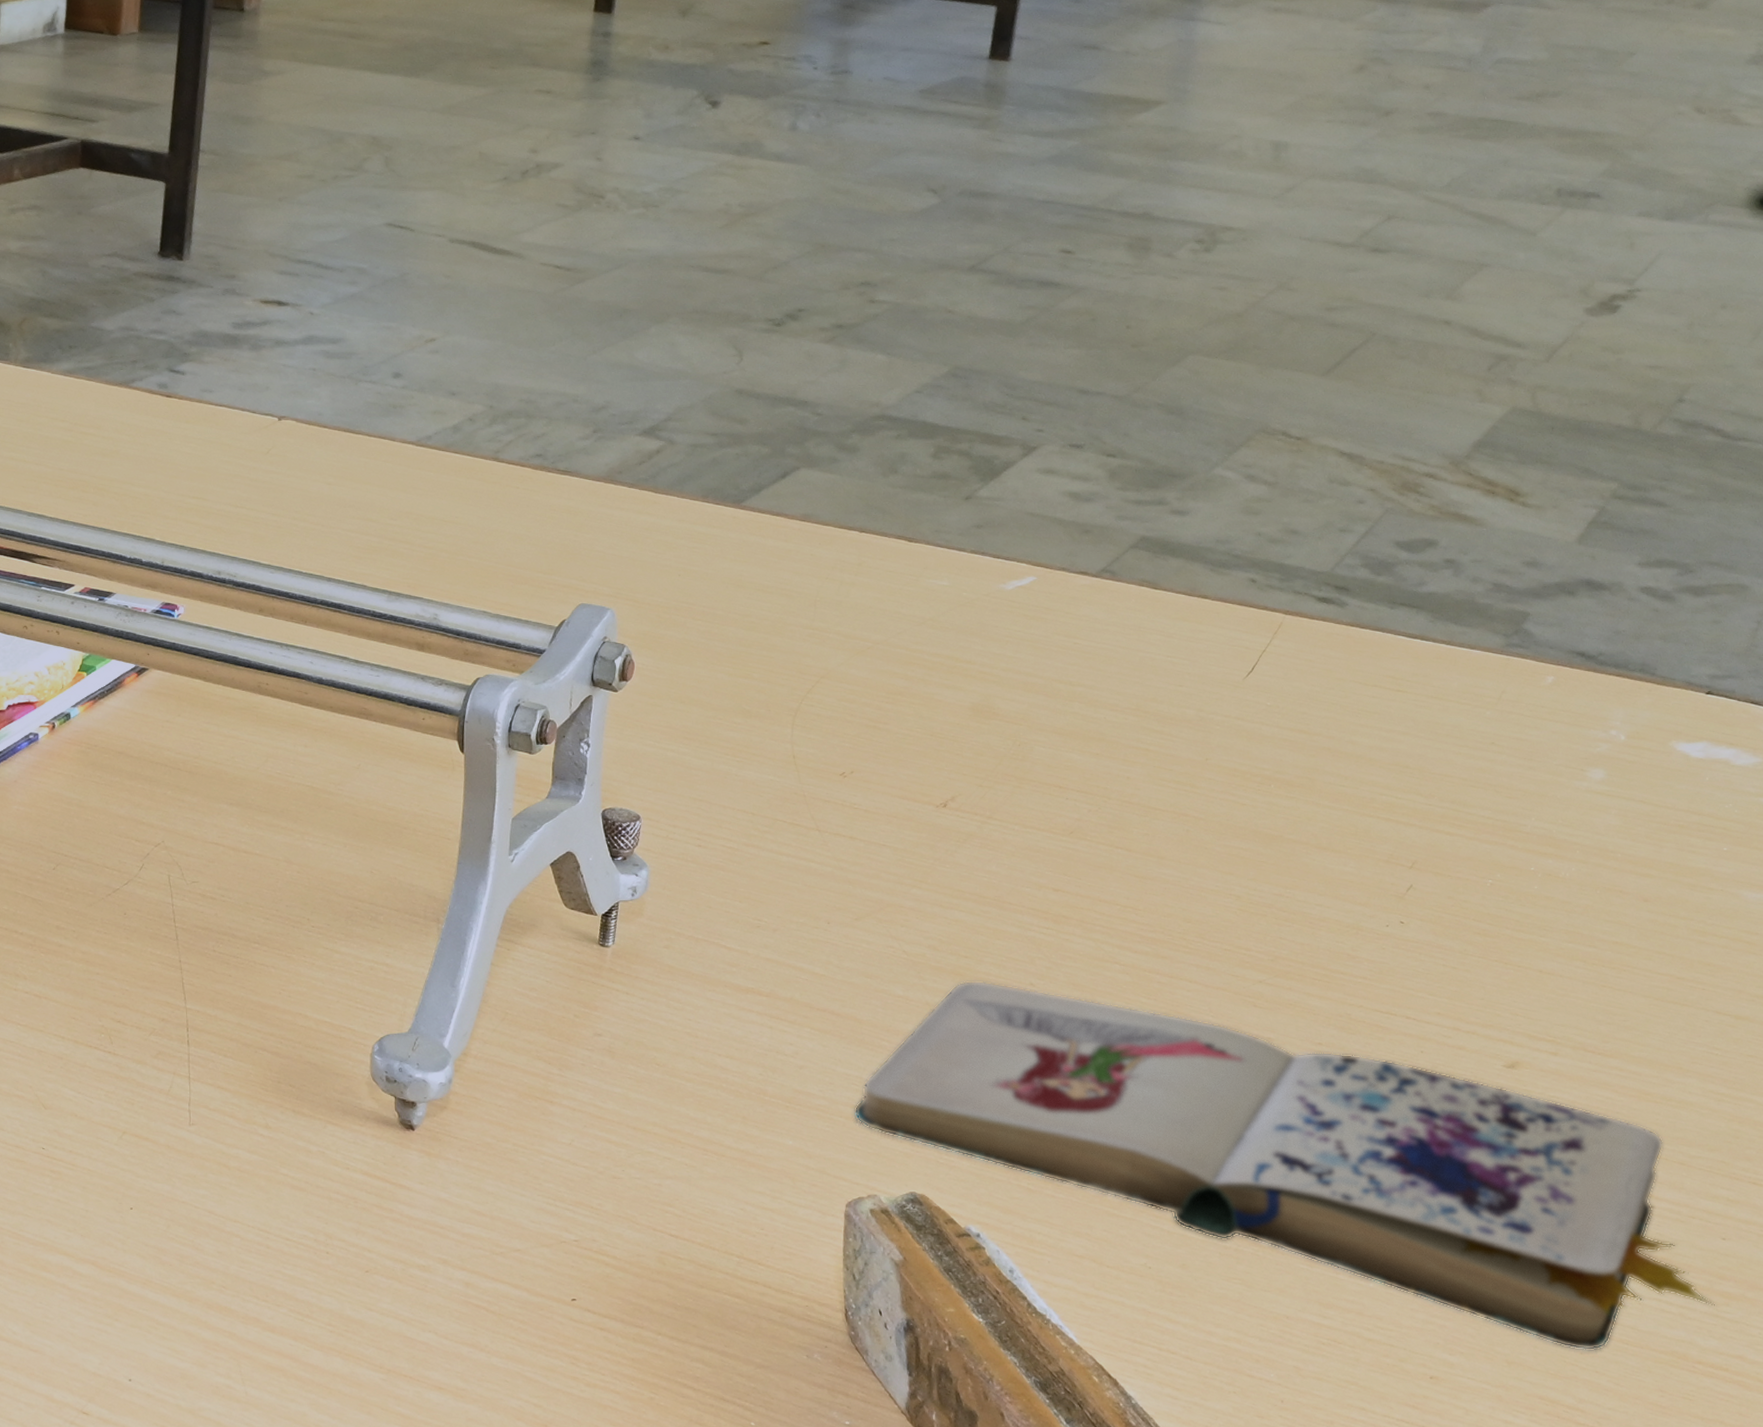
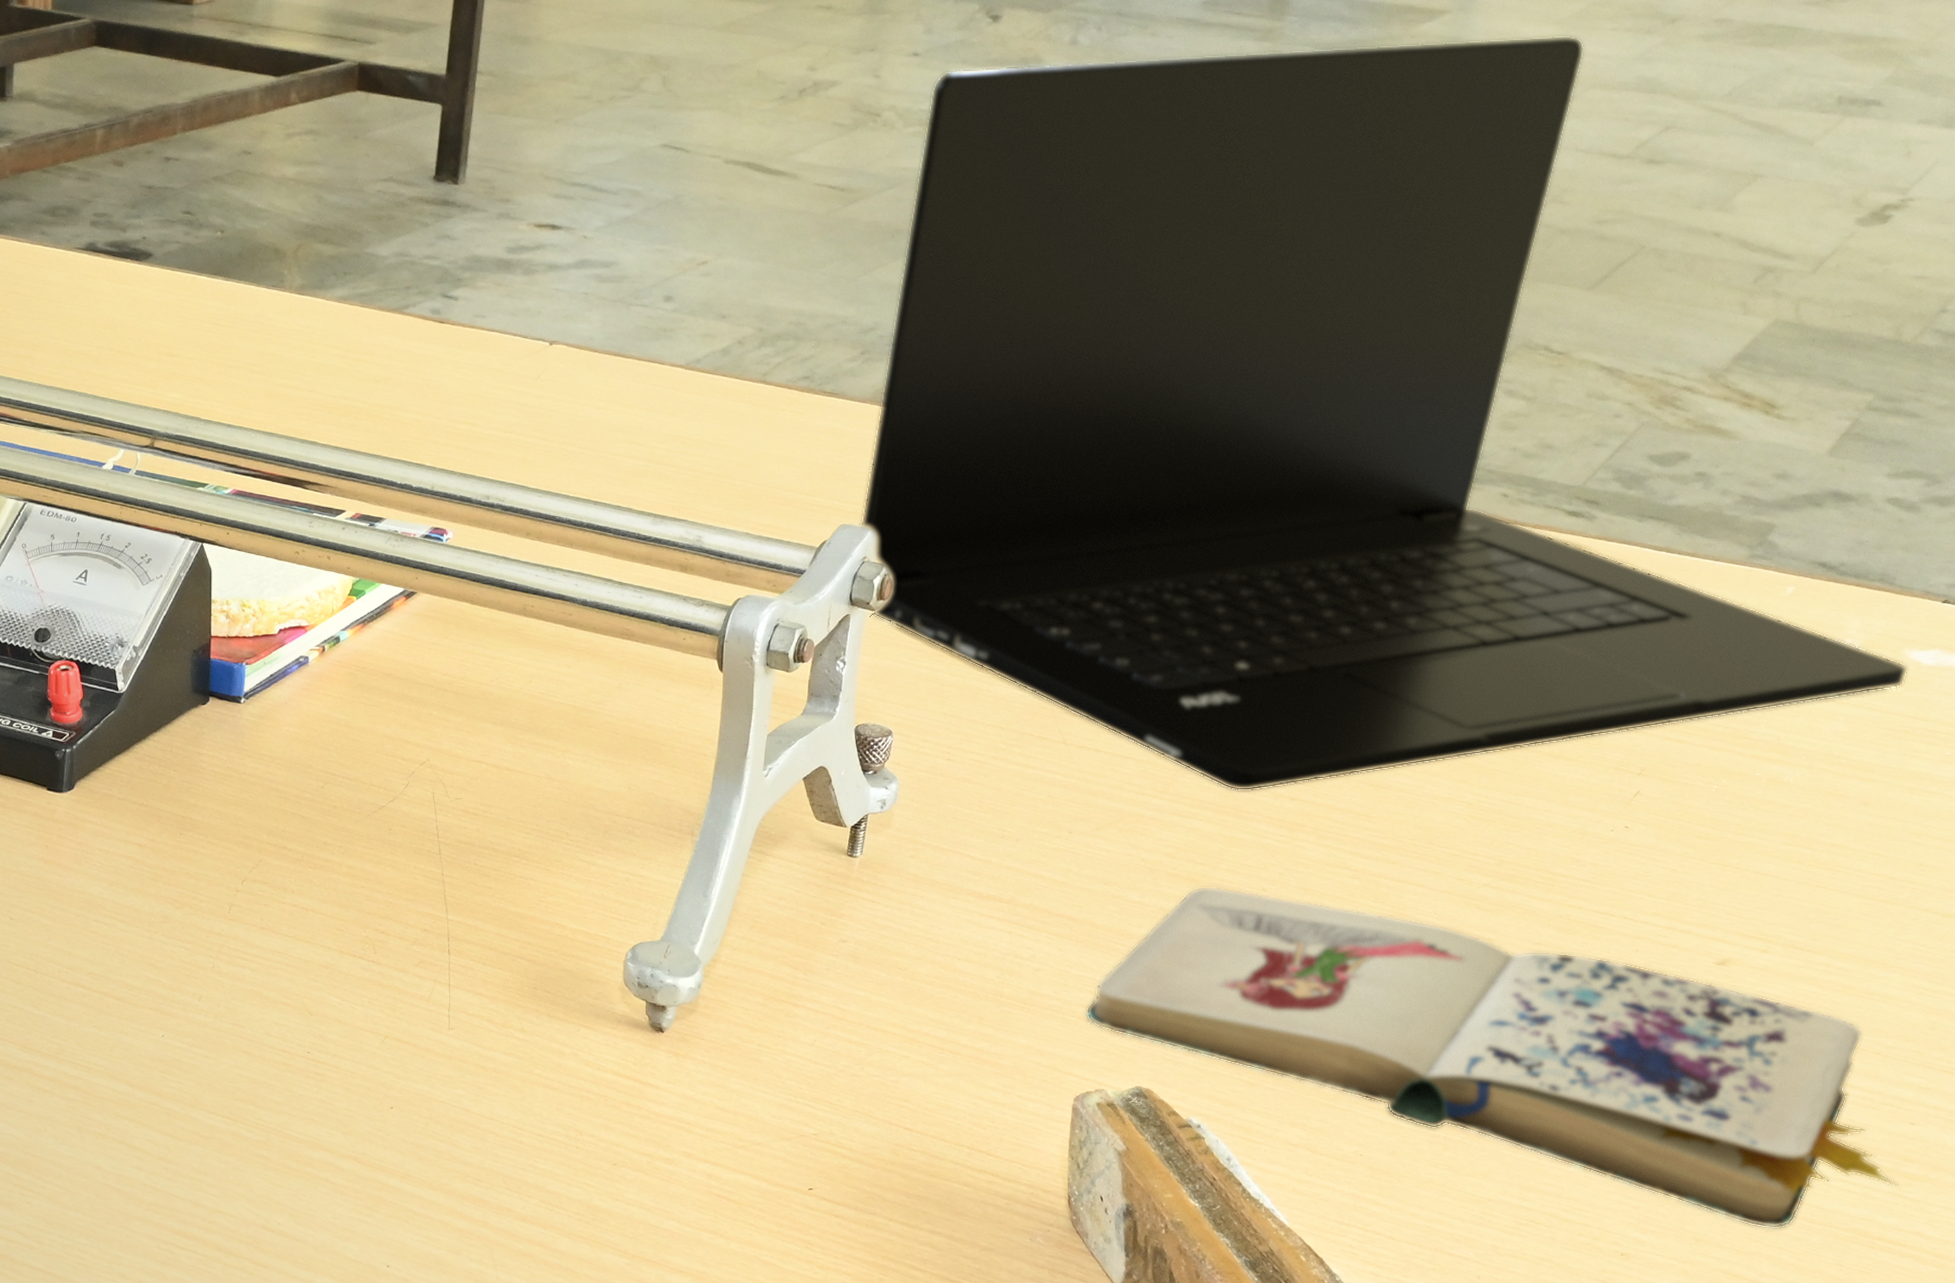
laptop: none [600,126,1677,882] -> present [861,35,1908,791]

